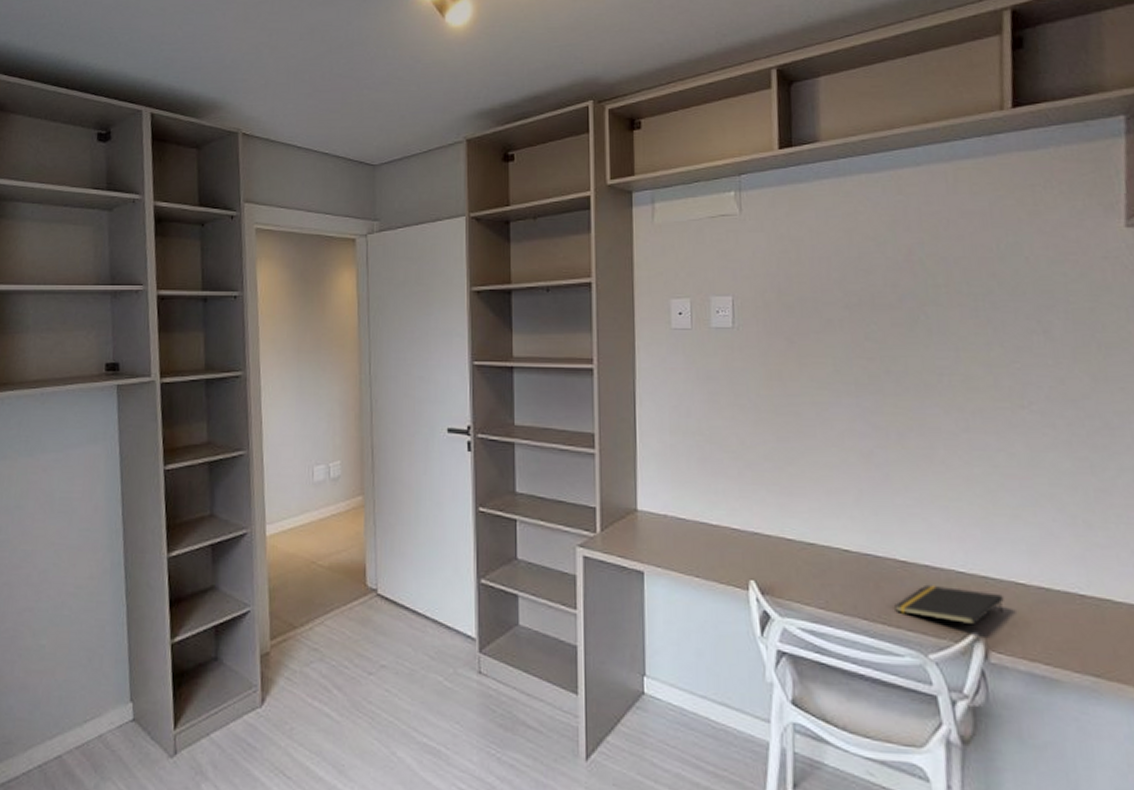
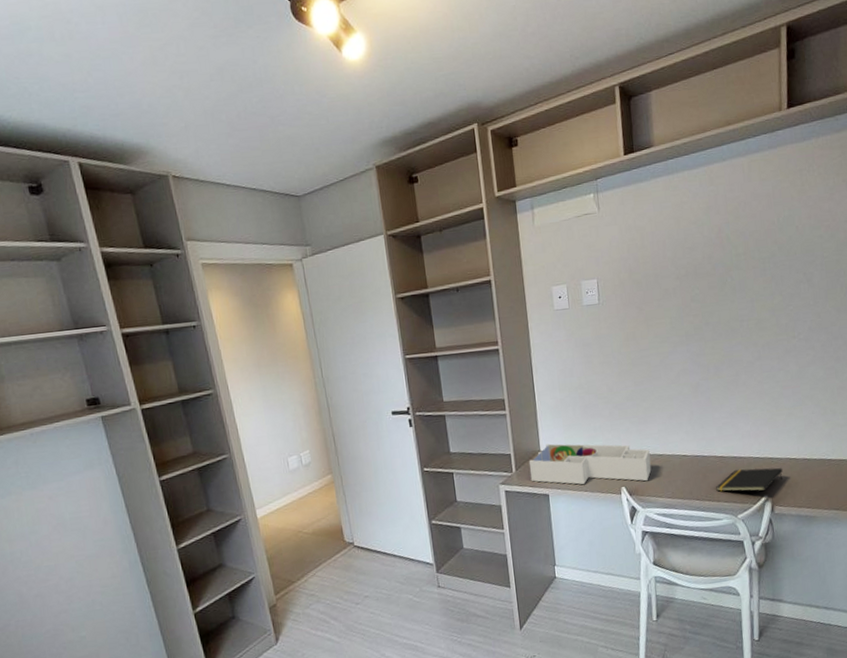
desk organizer: none [619,502,796,578] -> present [529,443,652,485]

